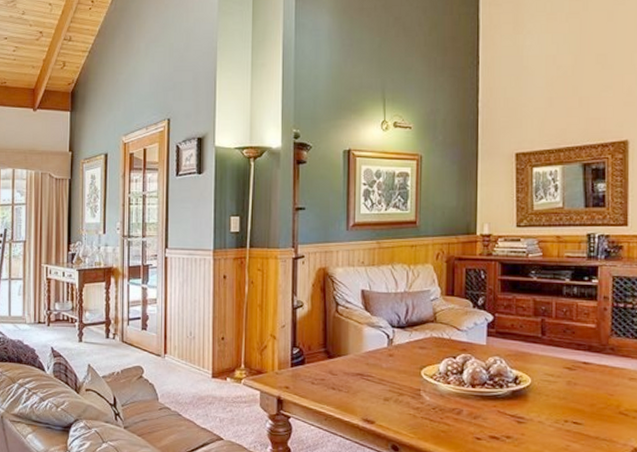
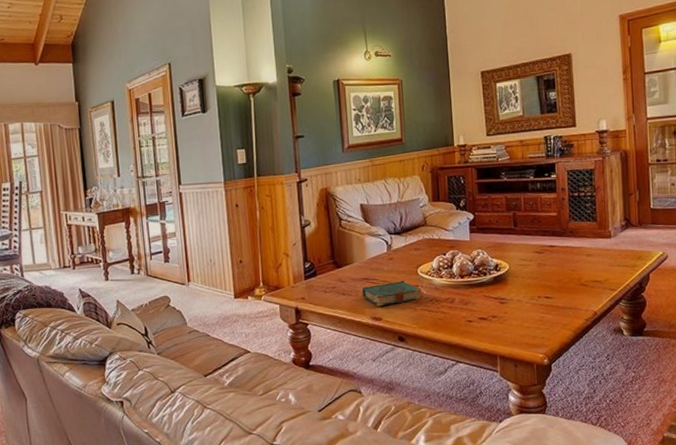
book: none [354,381,425,408] -> present [361,280,423,307]

